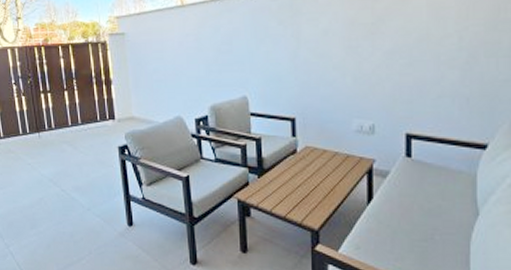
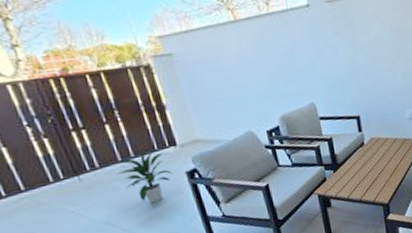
indoor plant: none [66,120,108,171] -> present [115,150,173,204]

